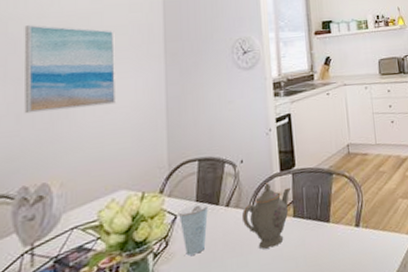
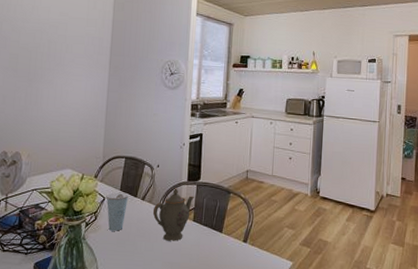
wall art: present [24,25,117,114] -> none [8,27,75,100]

